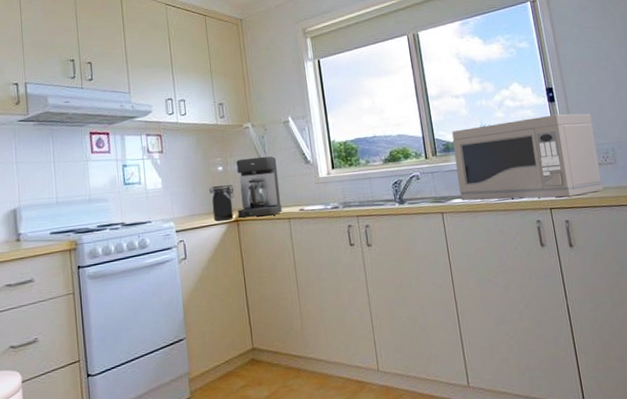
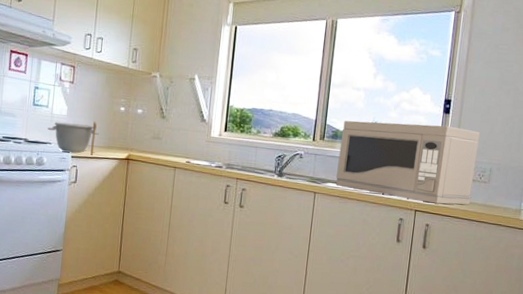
cooking pot: none [144,188,201,229] -> present [48,121,99,156]
jar: present [209,185,234,223] -> none [107,123,132,158]
coffee maker: present [236,156,282,219] -> none [130,104,176,162]

